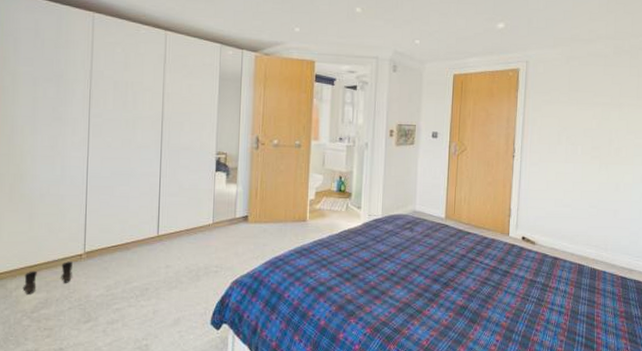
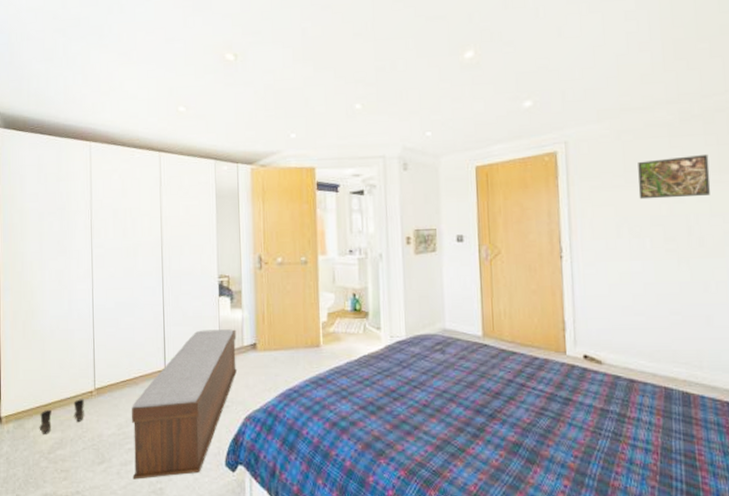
bench: none [118,201,230,337] -> present [131,329,238,480]
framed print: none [577,82,631,116] -> present [638,153,711,200]

